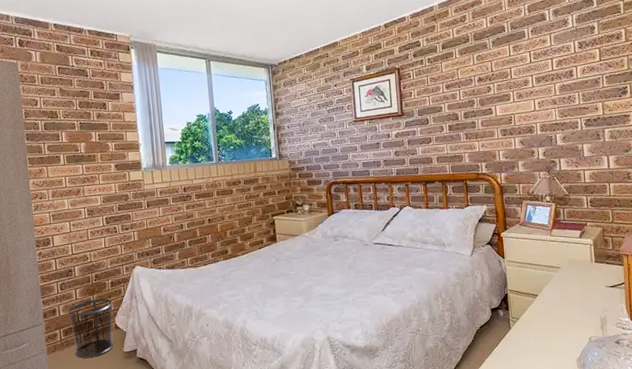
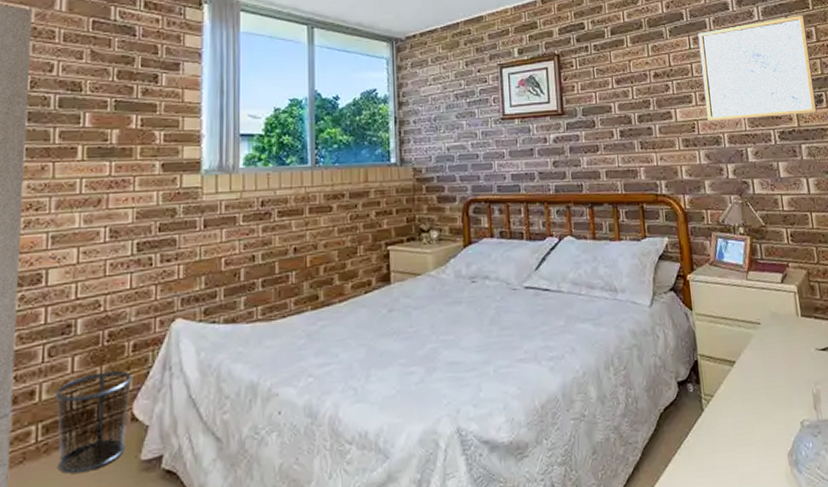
wall art: none [517,19,621,115] -> present [697,14,817,122]

